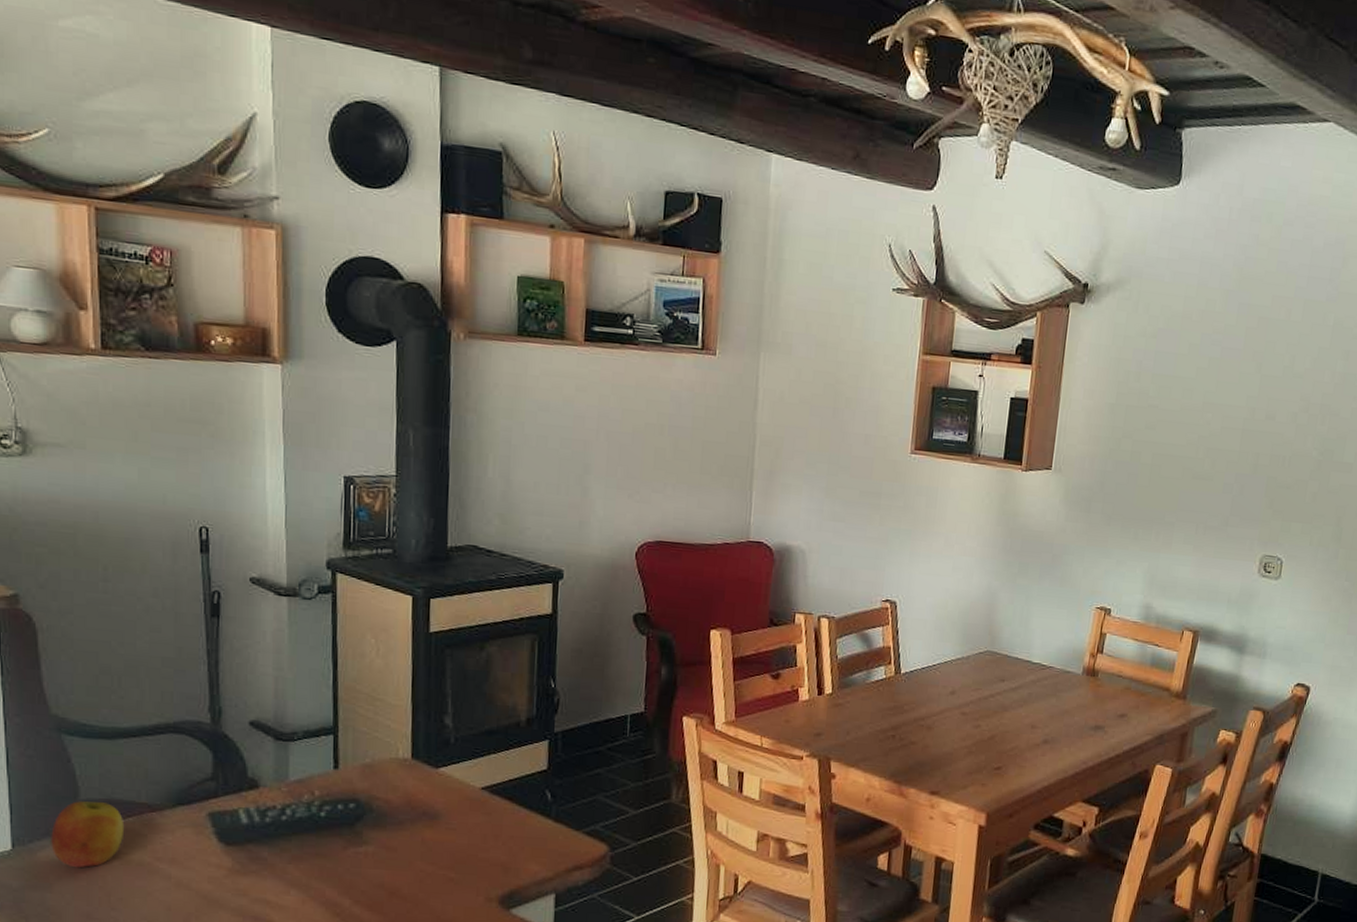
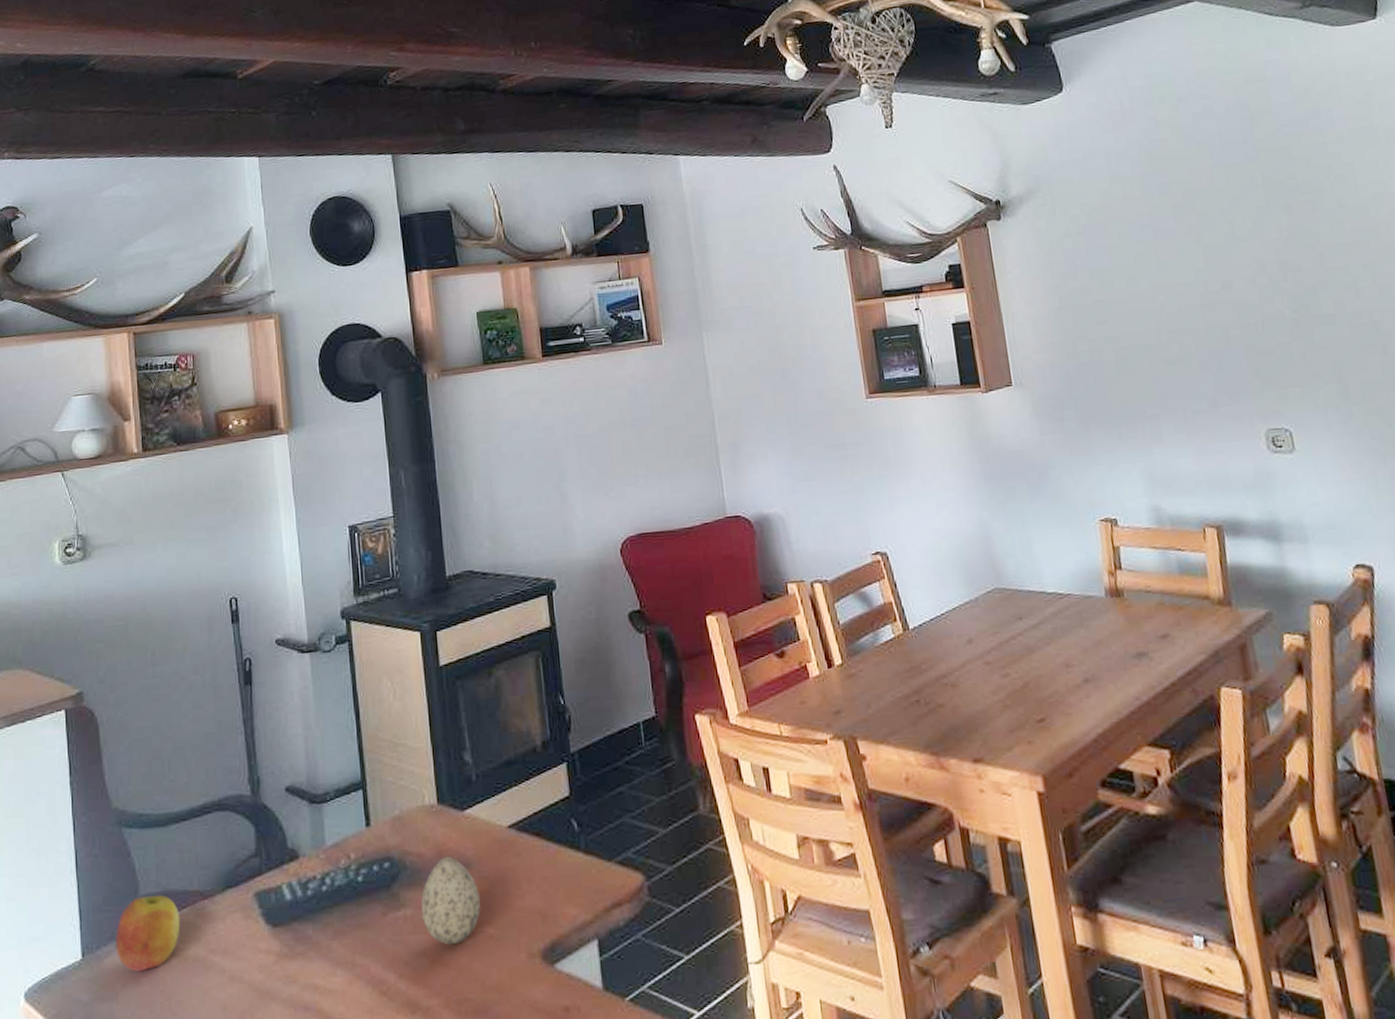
decorative egg: none [383,806,444,882] -> present [420,857,481,946]

